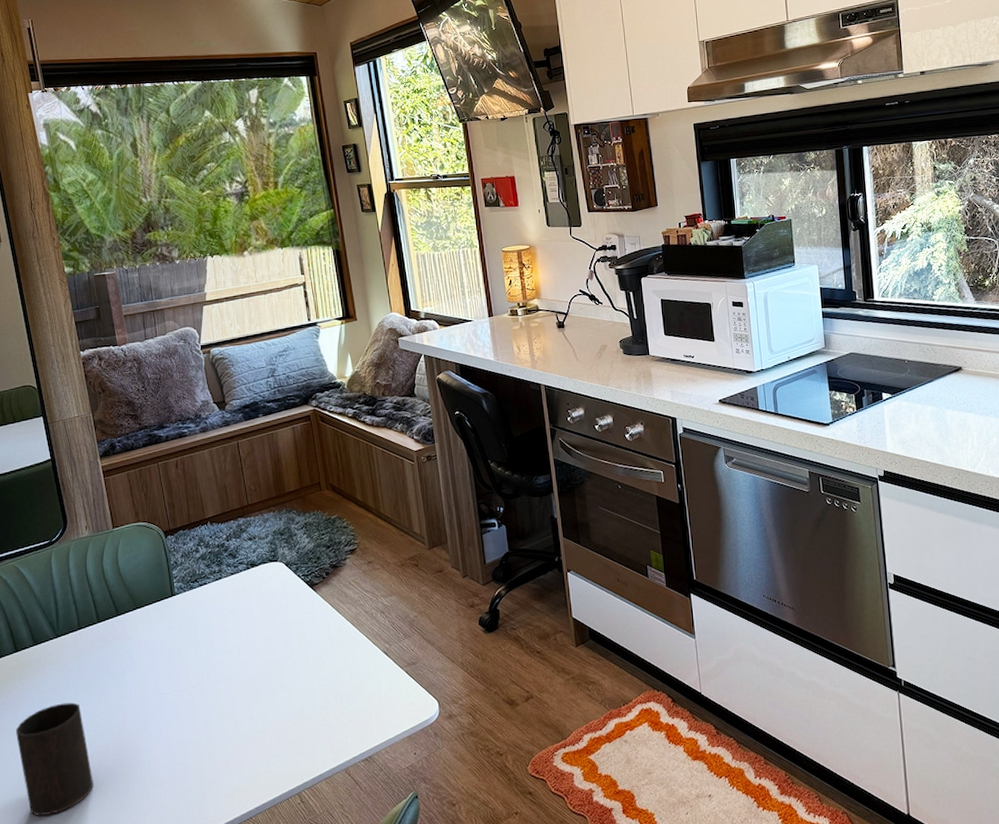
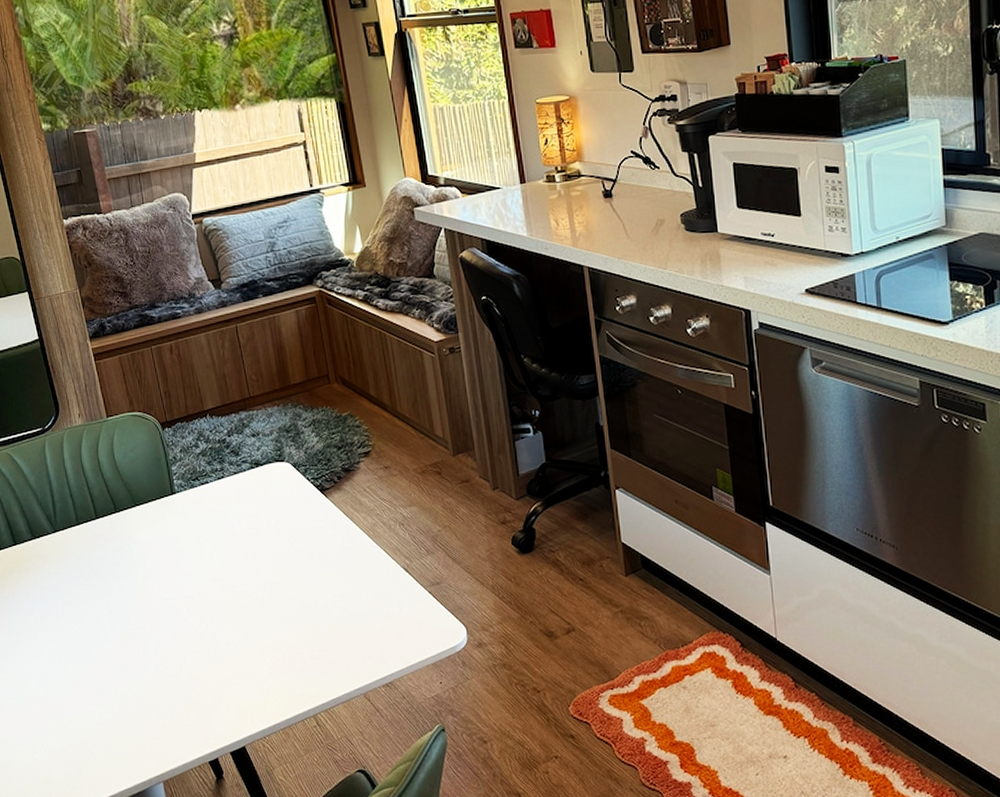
cup: present [16,702,94,816] -> none [19,602,101,717]

